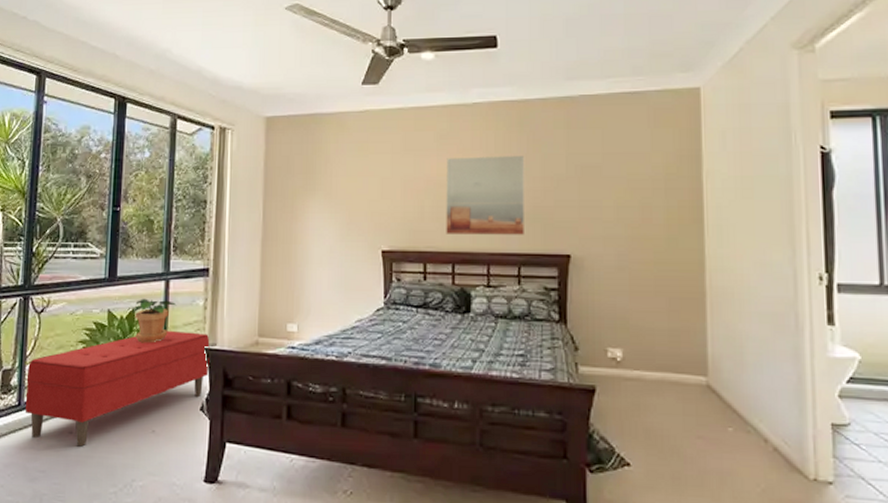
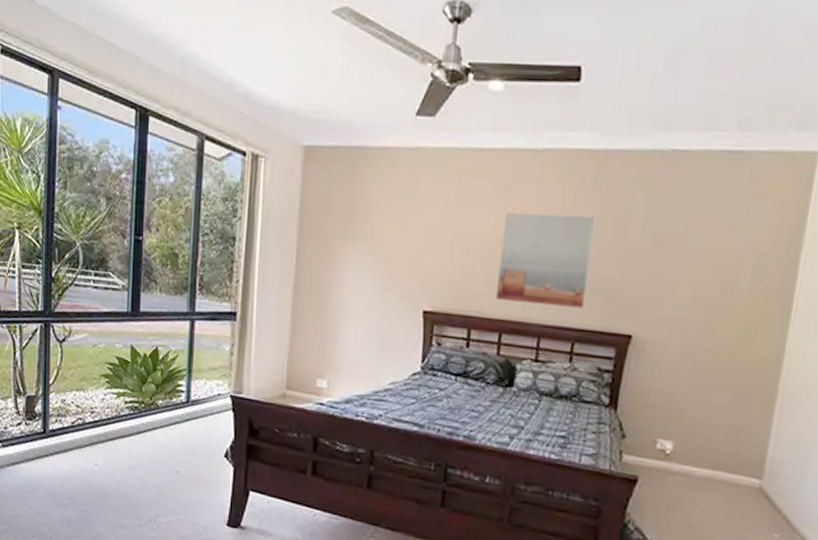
bench: present [25,331,210,447] -> none [50,374,236,479]
potted plant: present [132,298,177,343] -> none [156,337,202,385]

